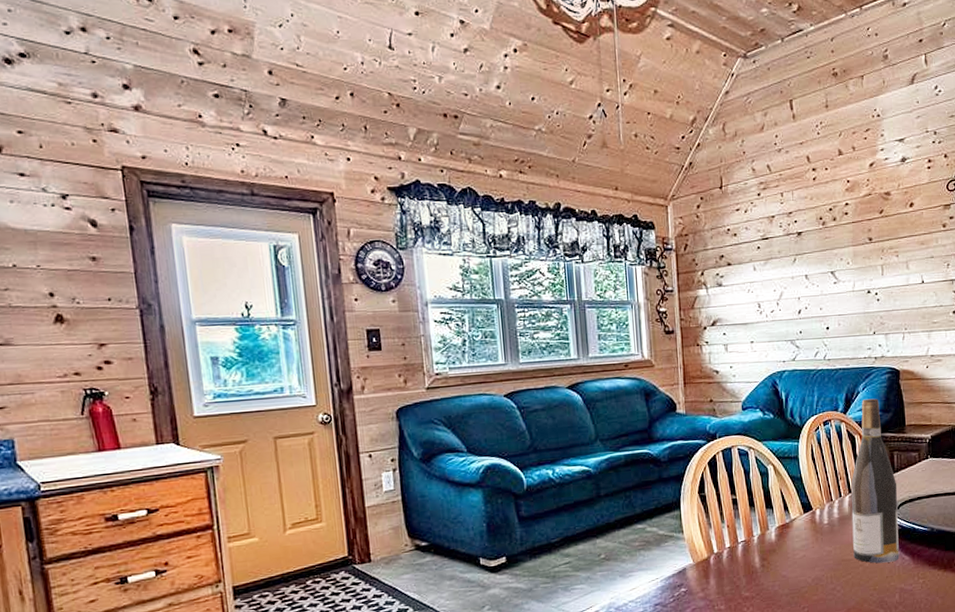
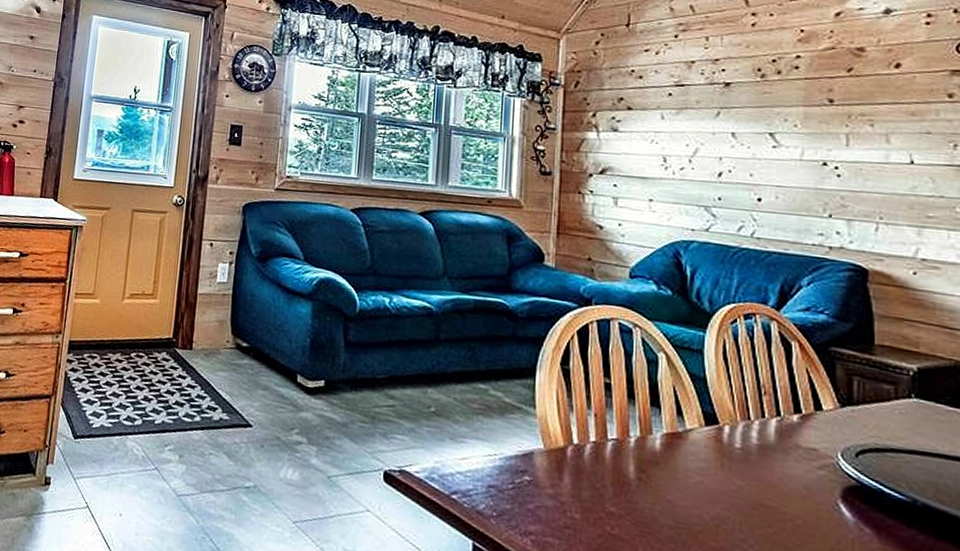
wine bottle: present [851,398,899,564] -> none [778,297,857,530]

